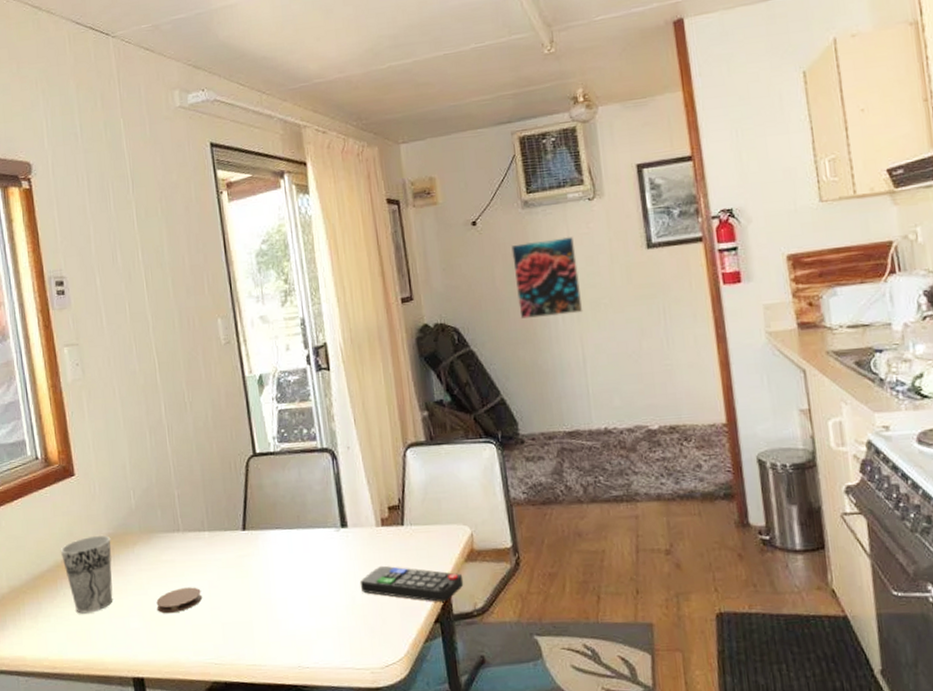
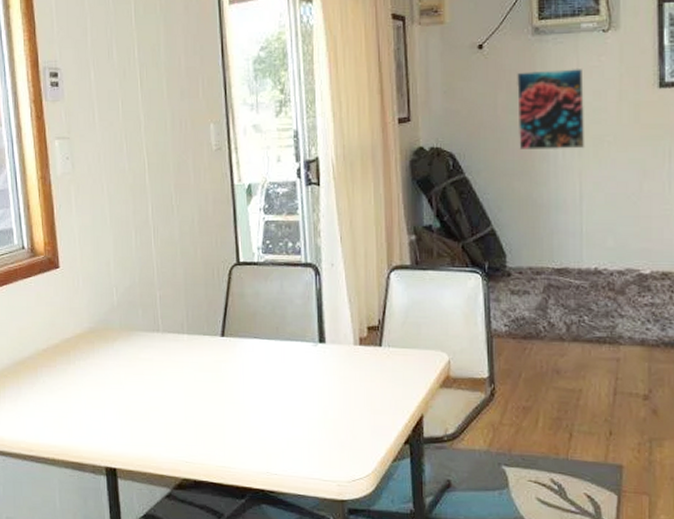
cup: present [61,535,113,614] -> none [43,328,92,402]
coaster: present [156,587,202,614] -> none [132,386,177,410]
remote control: present [359,565,464,602] -> none [333,383,437,424]

